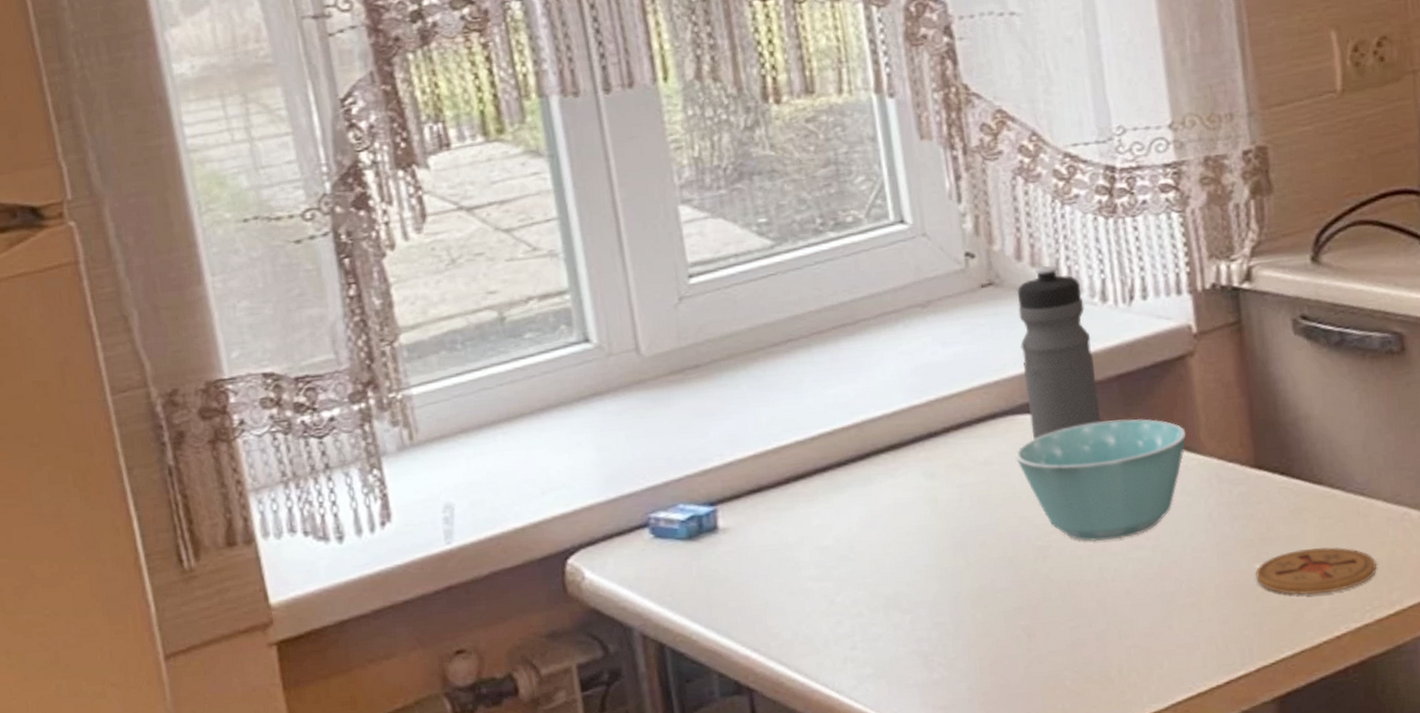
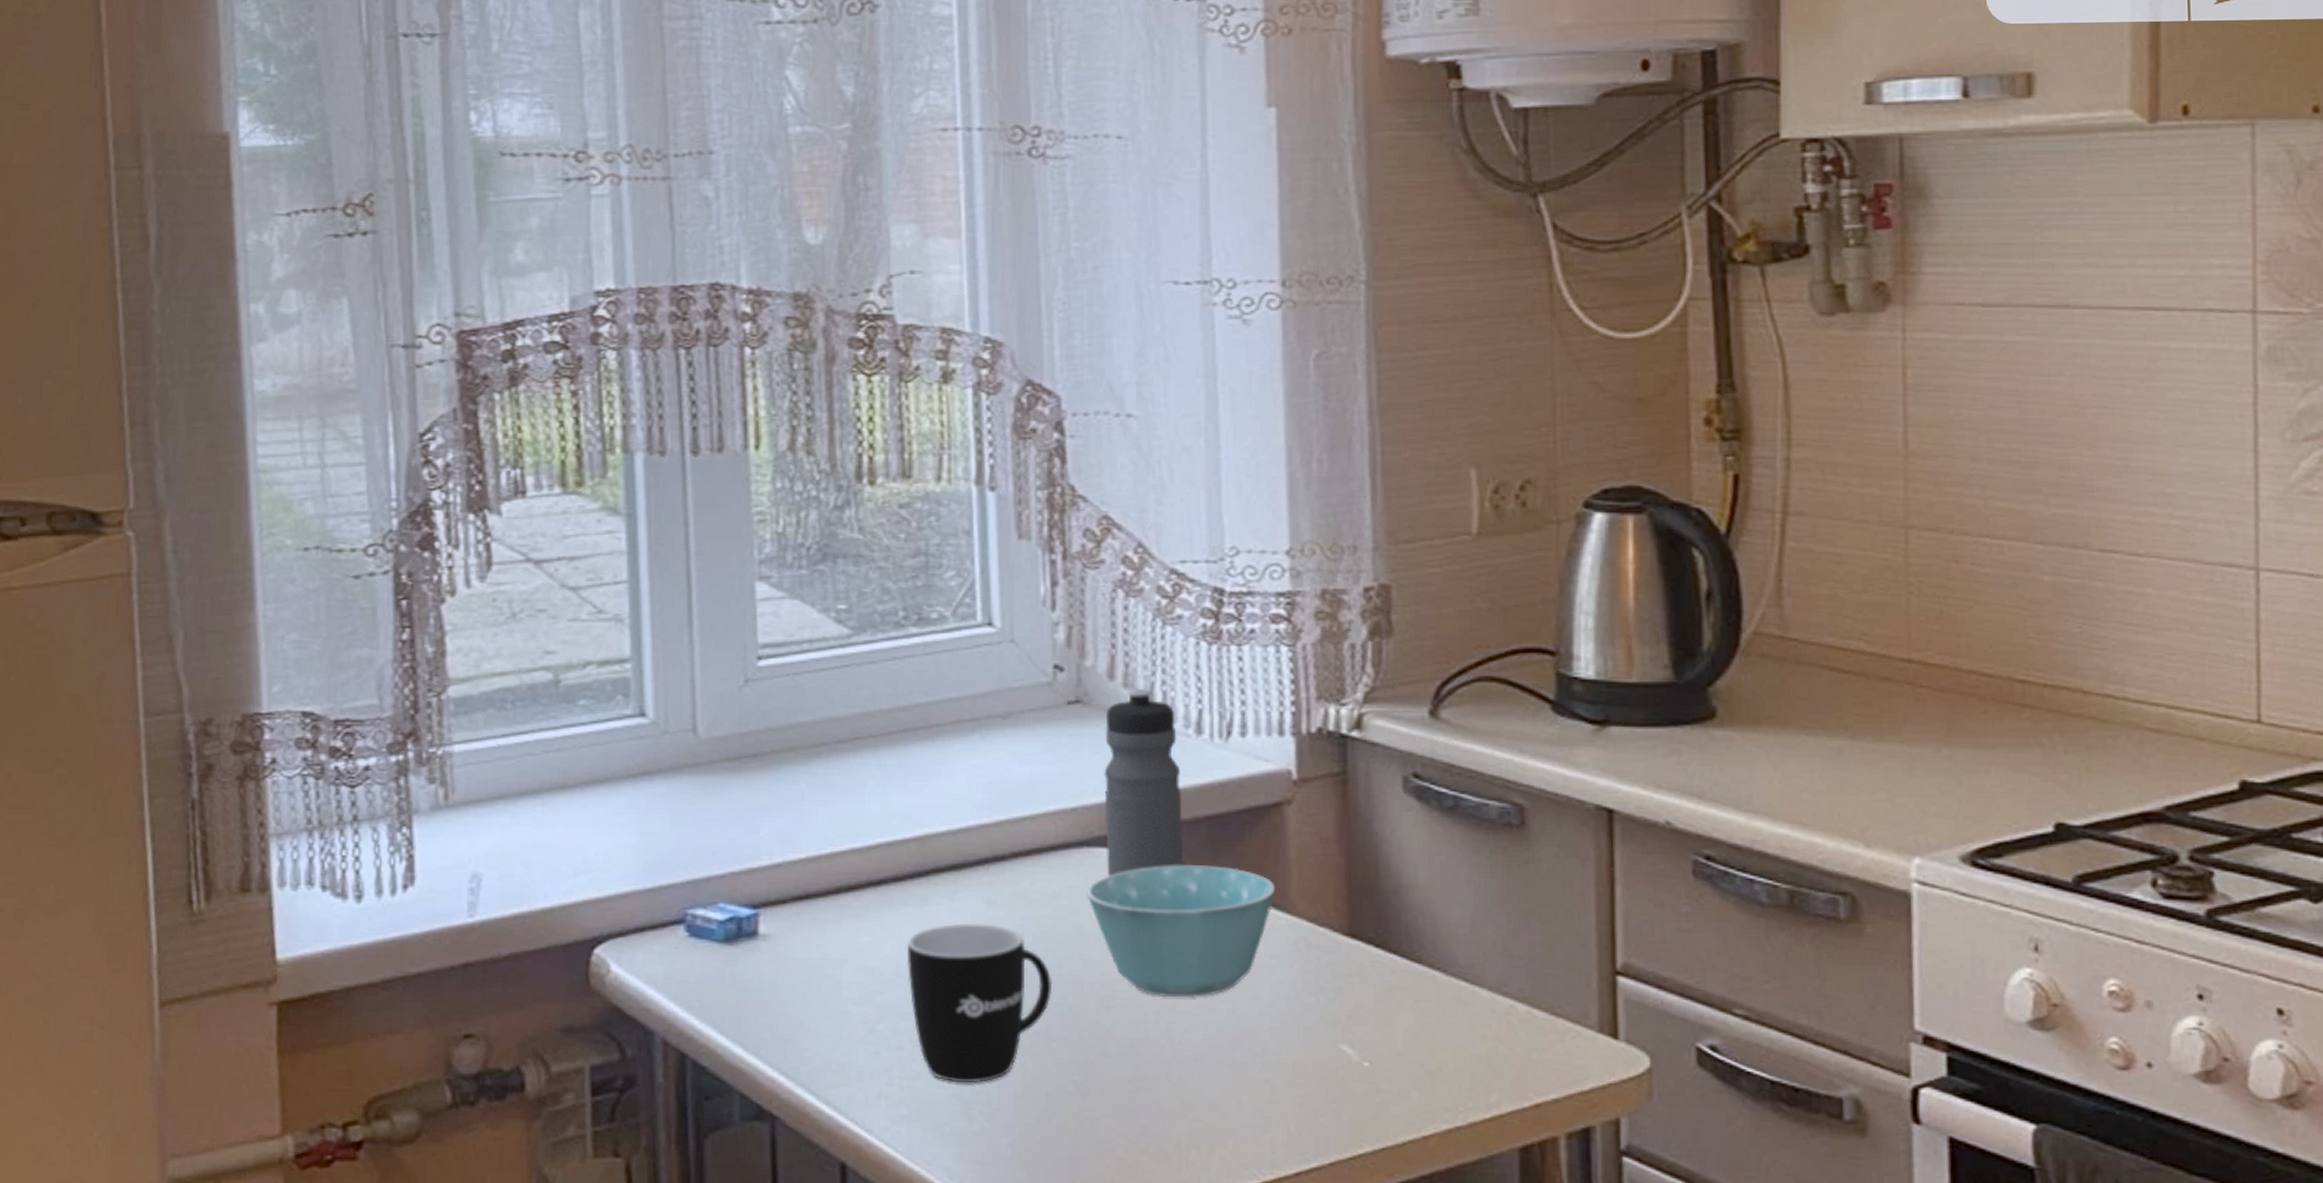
mug: none [857,494,993,639] -> present [908,923,1053,1084]
coaster: present [1256,547,1377,595] -> none [1339,1033,1474,1086]

